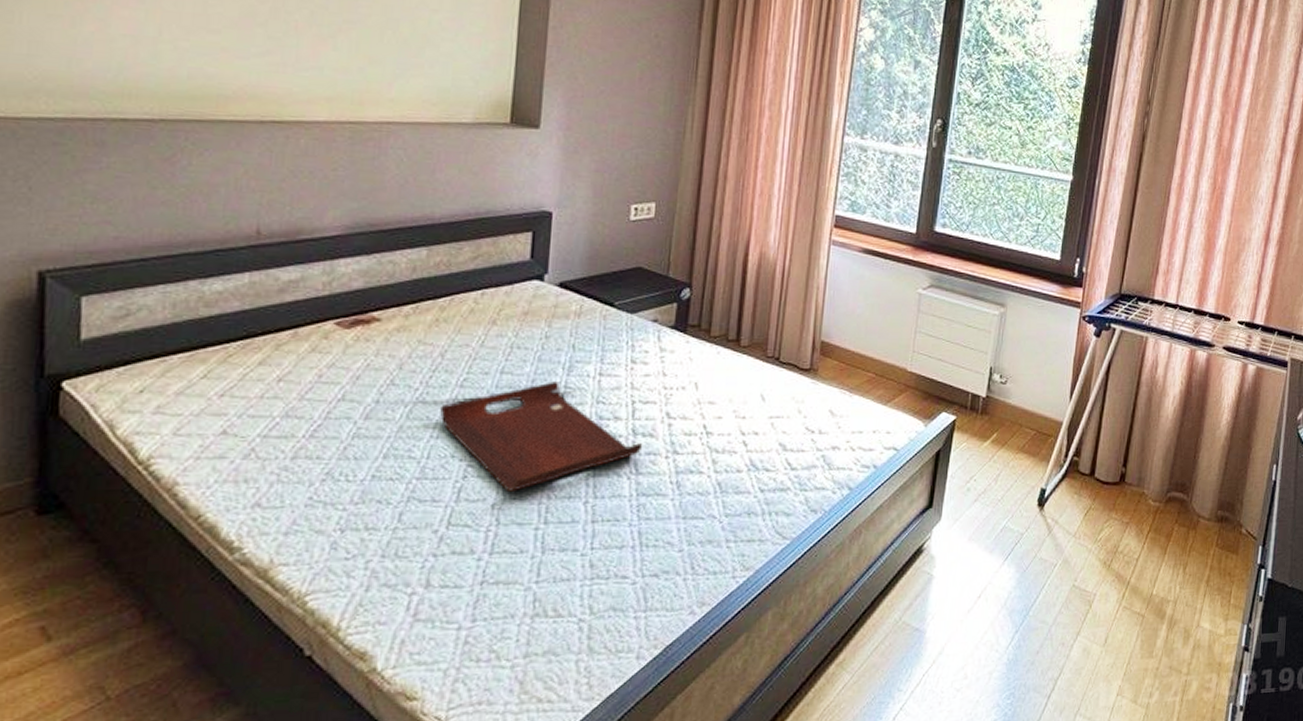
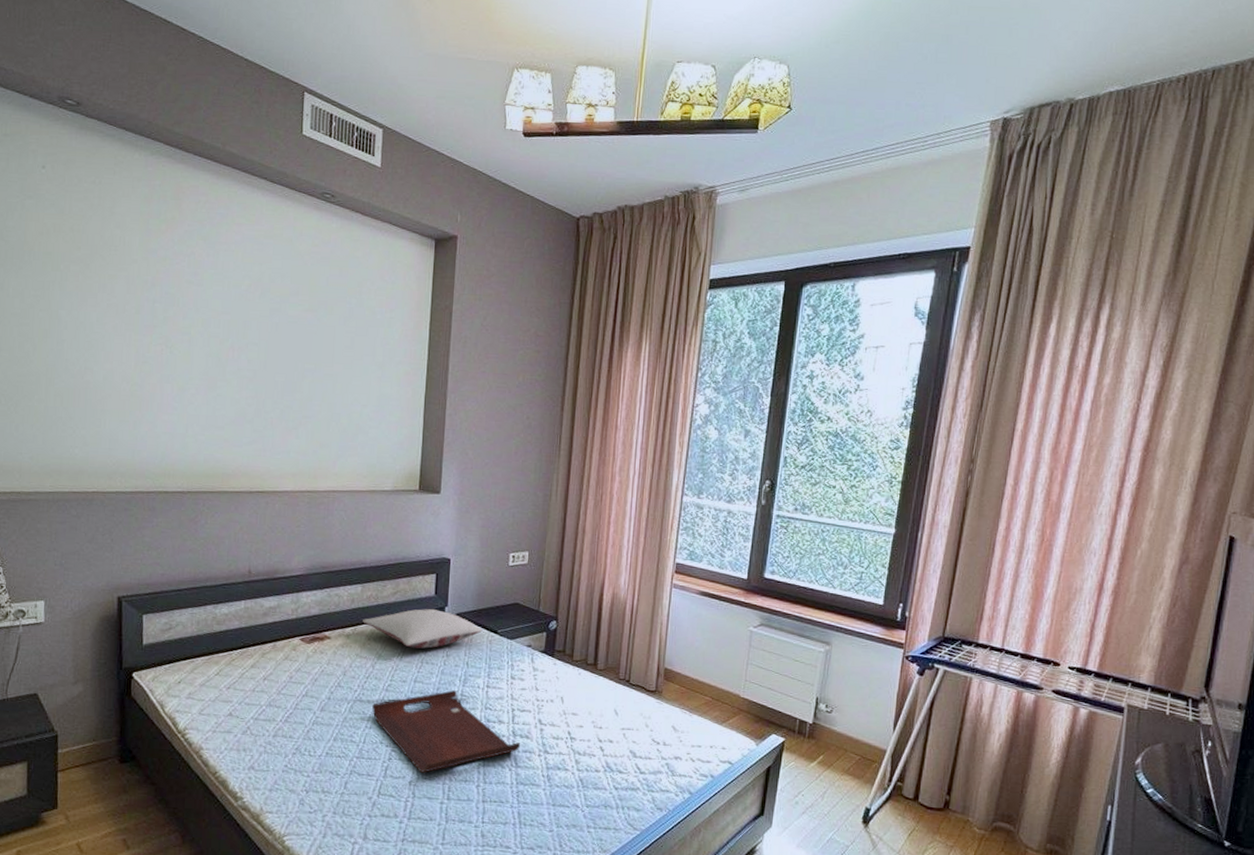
pillow: none [428,276,595,329] -> present [363,608,483,649]

